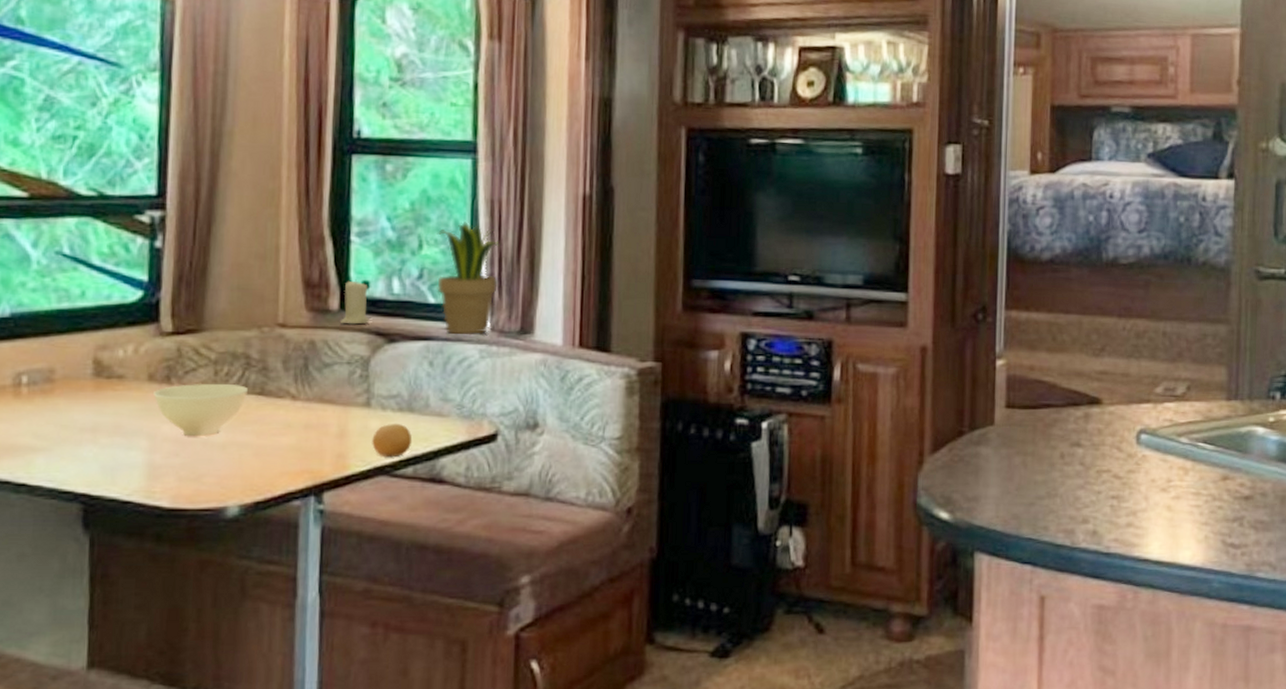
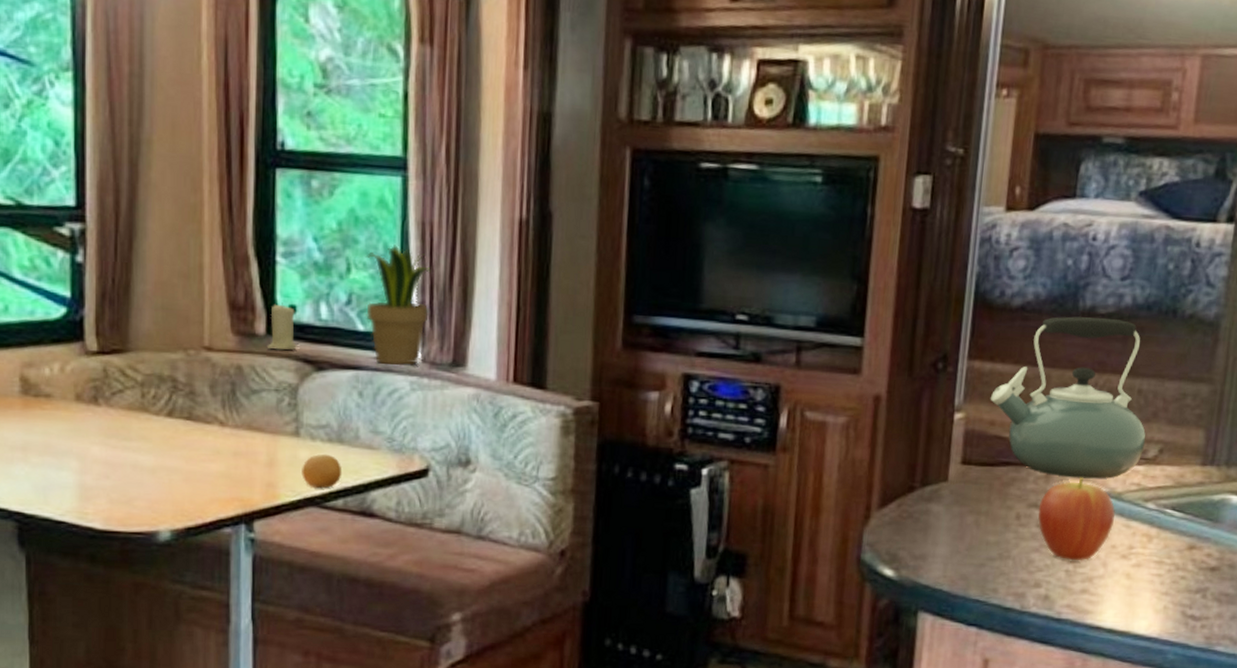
bowl: present [152,383,249,437] -> none [80,405,177,461]
kettle: none [1028,267,1174,417] -> present [990,316,1146,479]
fruit: none [1080,415,1152,495] -> present [1038,477,1116,560]

